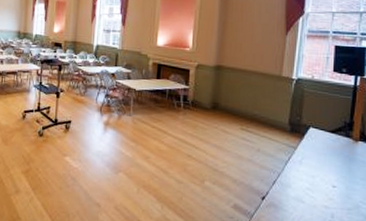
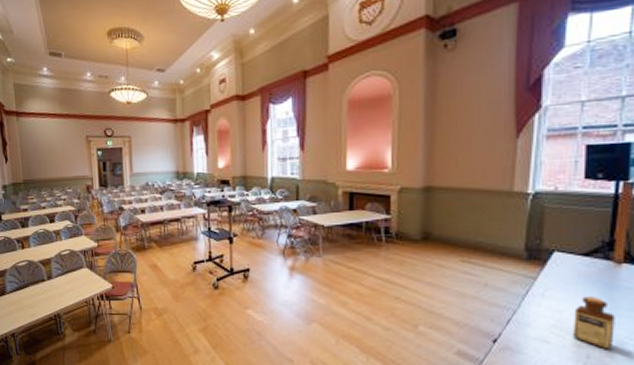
bottle: none [322,166,353,212] -> present [574,296,615,350]

